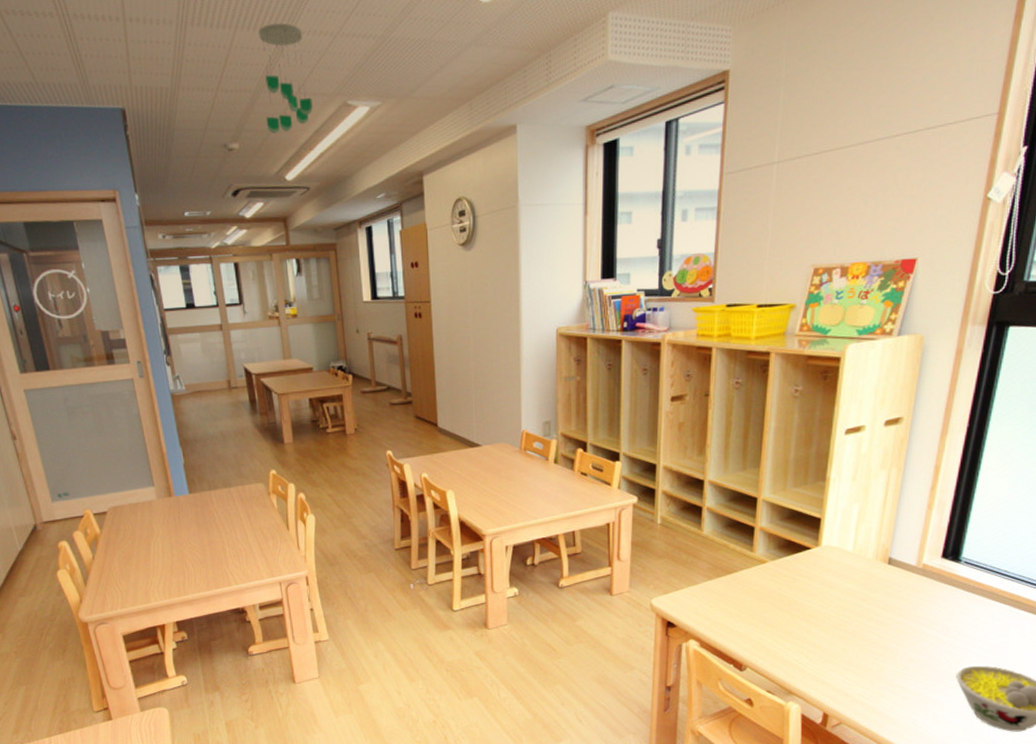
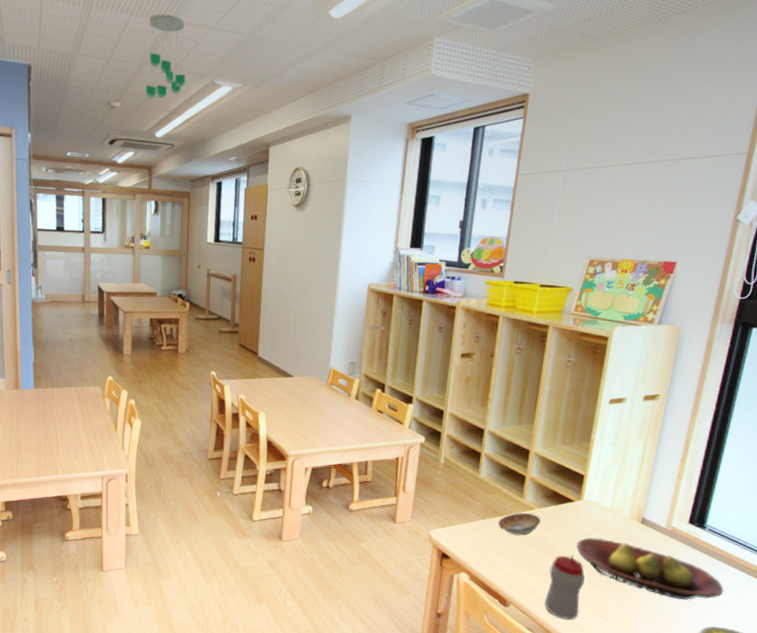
bowl: none [727,568,774,594] -> present [498,513,540,536]
sippy cup: none [785,607,828,677] -> present [545,555,586,620]
fruit bowl: none [817,585,984,642] -> present [576,537,724,600]

